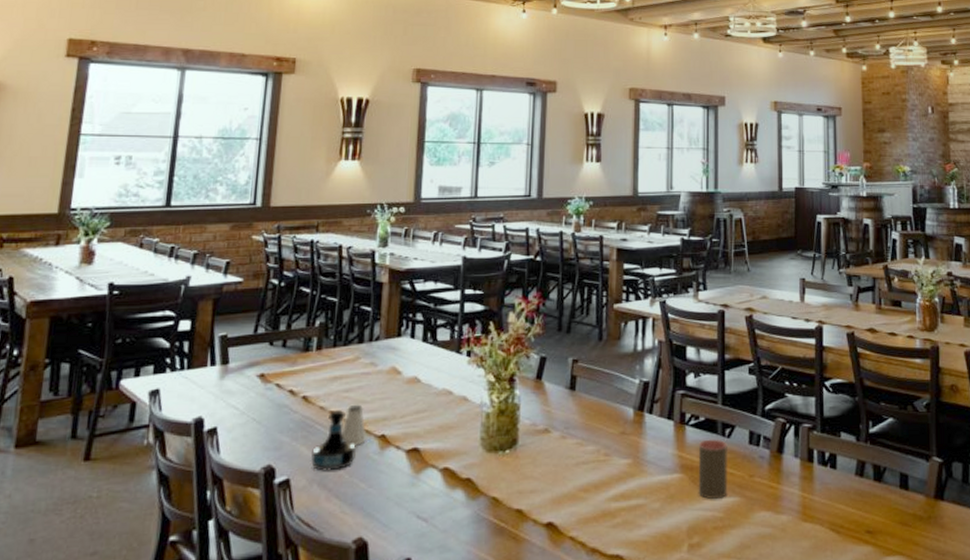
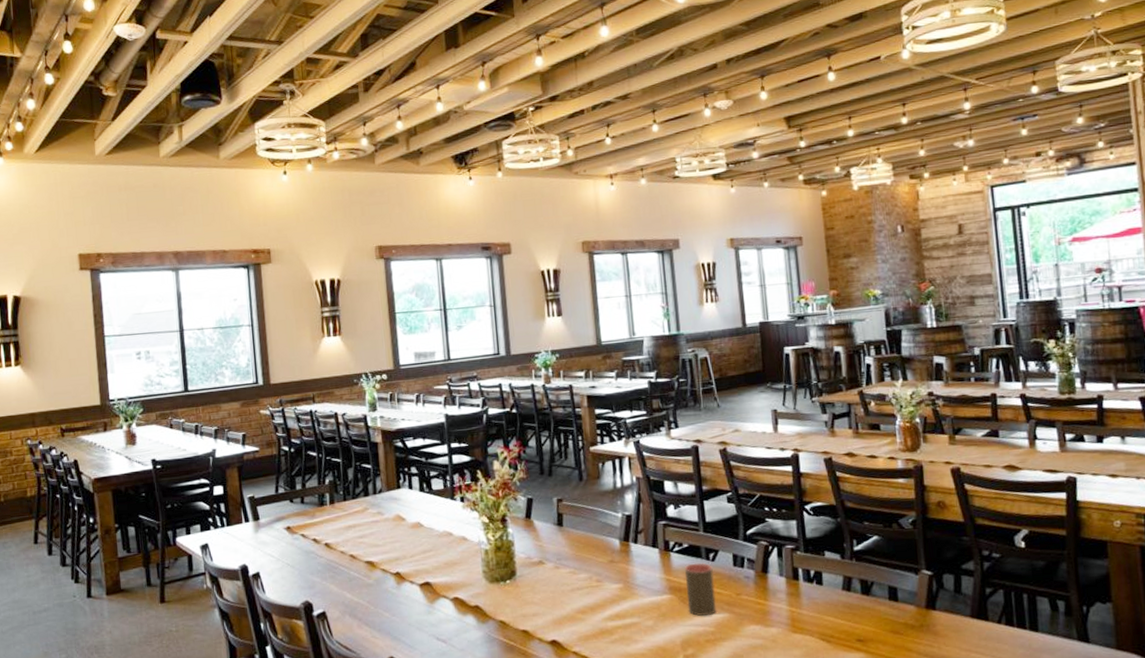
tequila bottle: present [310,410,357,471] -> none [340,553,377,604]
saltshaker: present [341,404,367,446] -> none [362,547,384,582]

